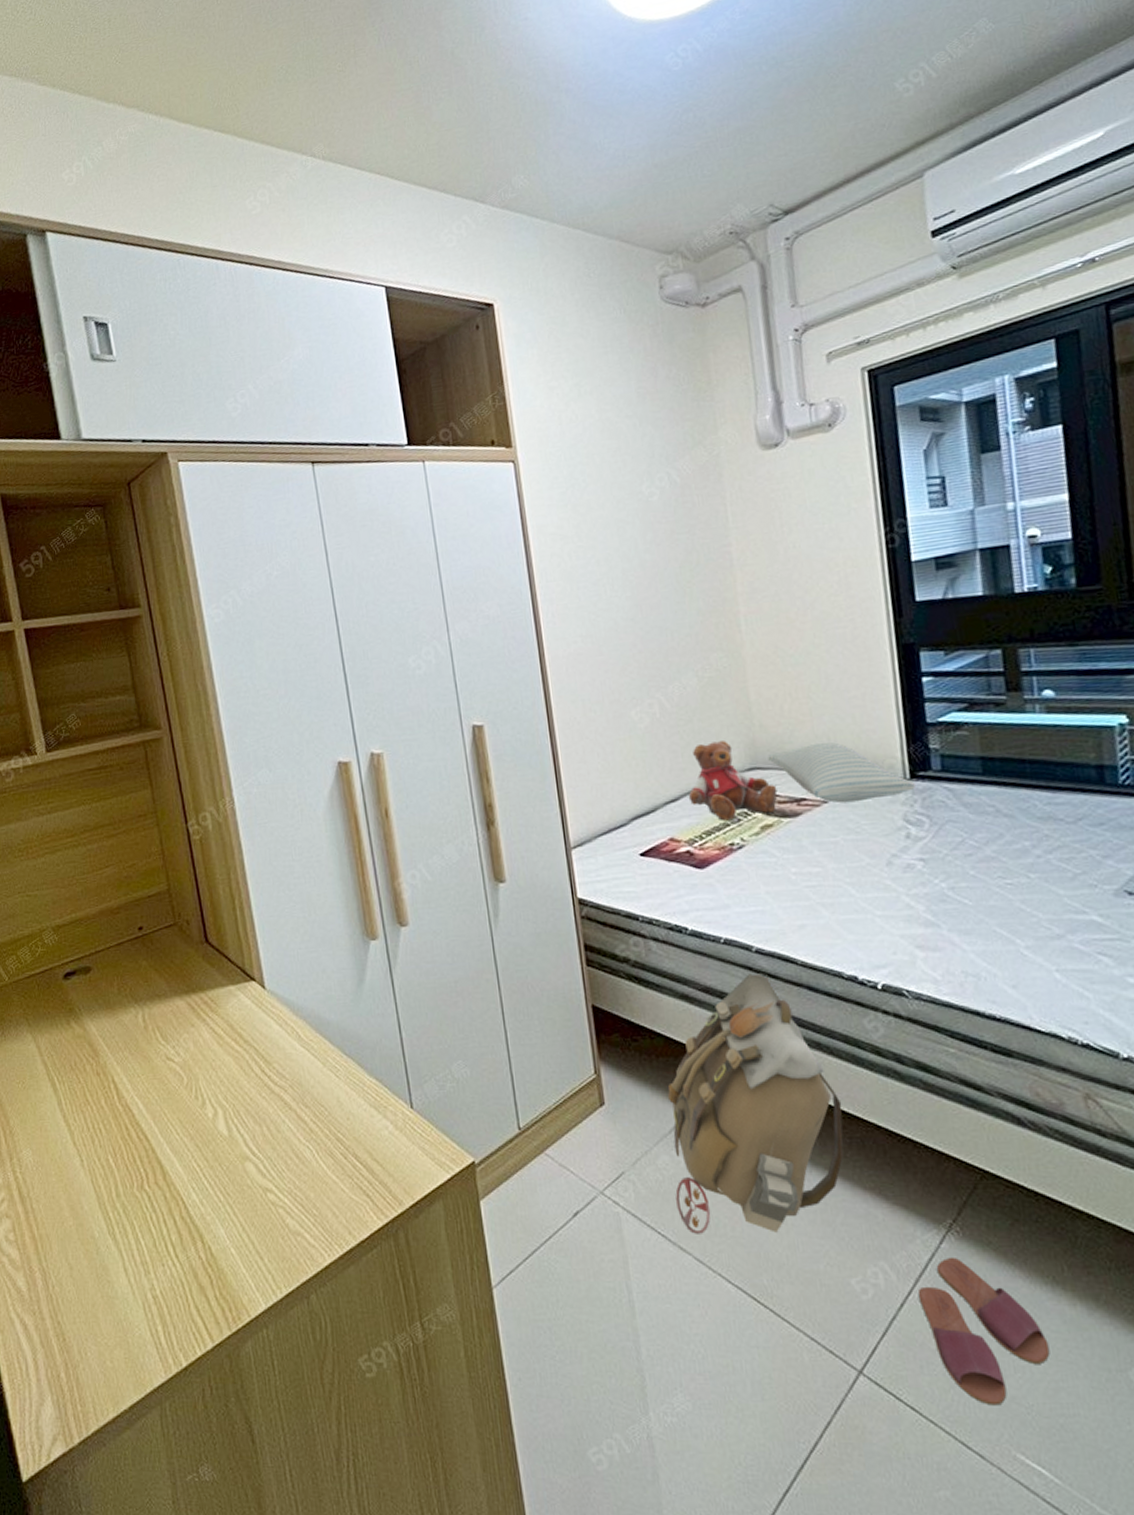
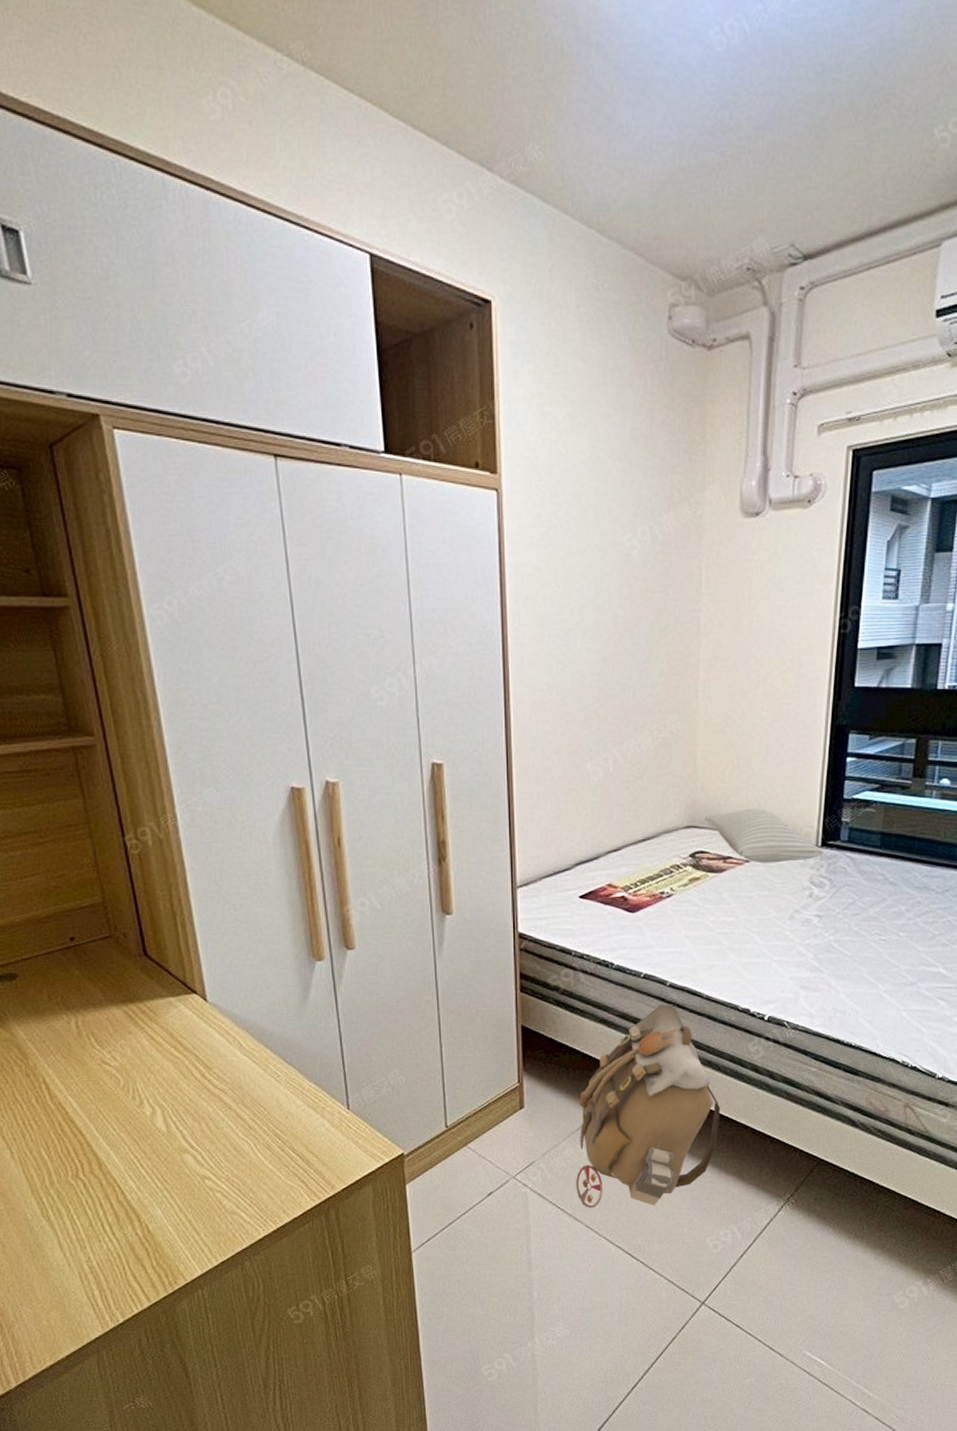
teddy bear: present [688,741,778,821] -> none [629,799,708,872]
slippers: present [918,1257,1050,1406] -> none [755,1221,843,1321]

